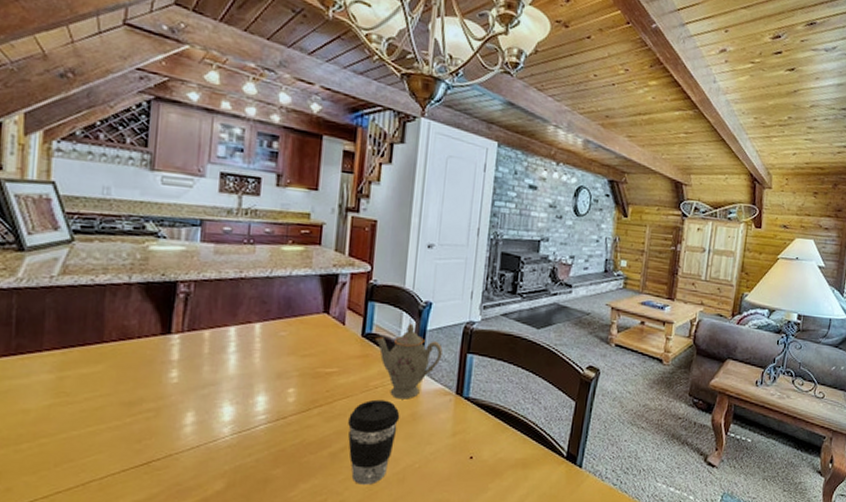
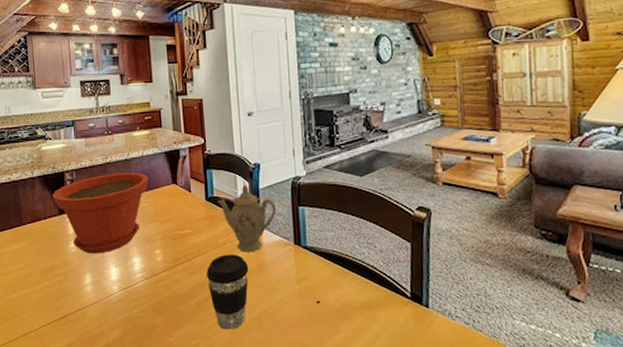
plant pot: none [154,291,294,388] -> present [52,172,149,254]

